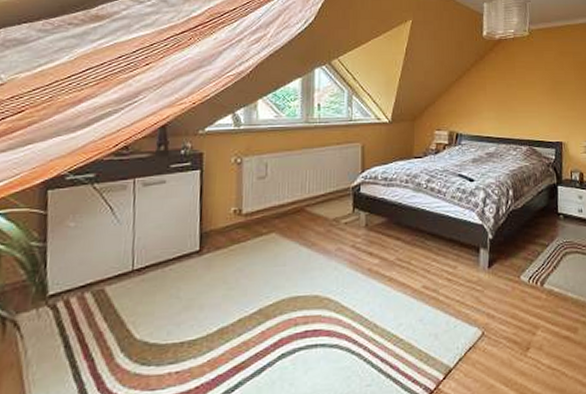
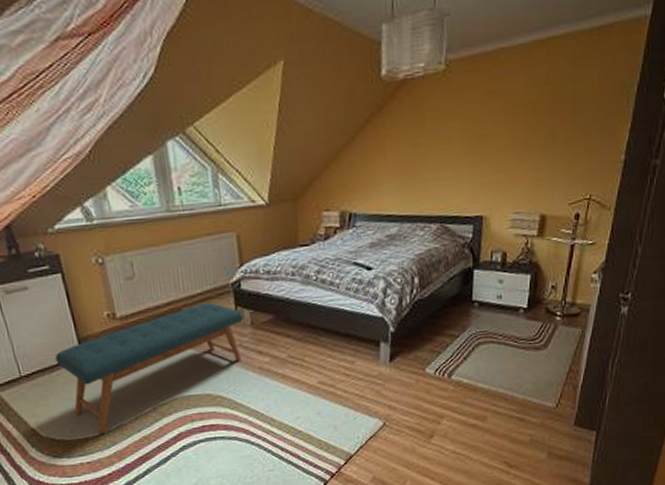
bench: none [172,204,359,337] -> present [55,303,243,434]

